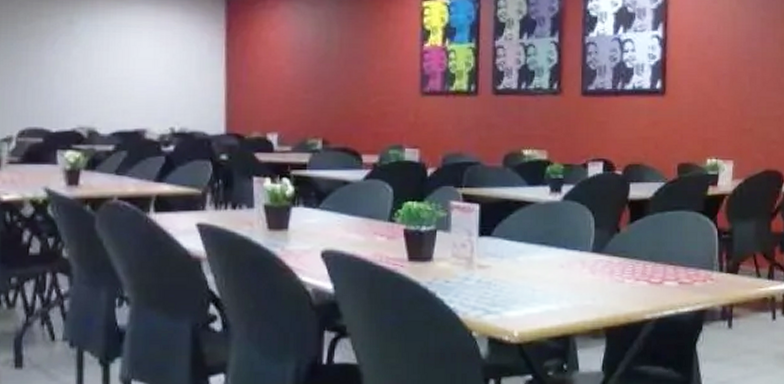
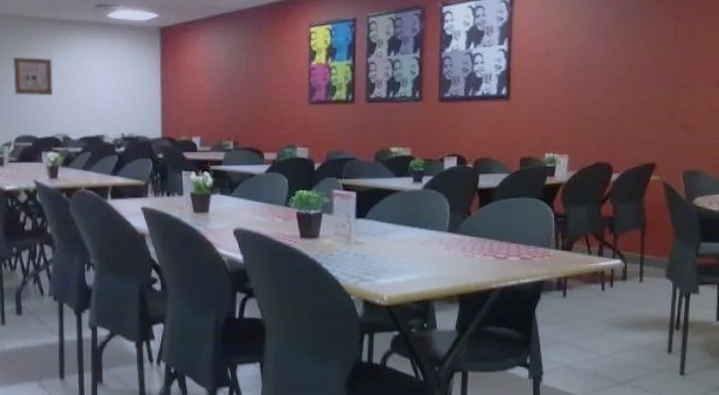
wall art: none [18,24,75,78] -> present [13,56,53,96]

